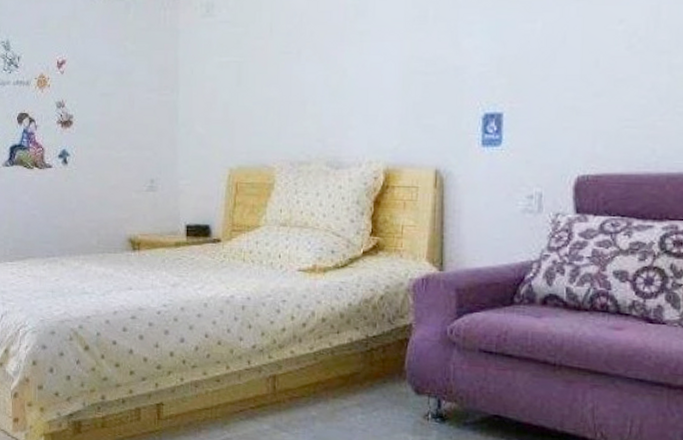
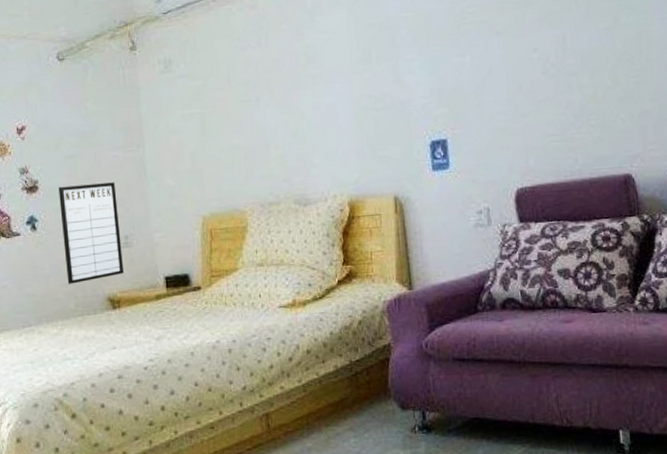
writing board: none [91,124,147,221] -> present [58,182,124,284]

